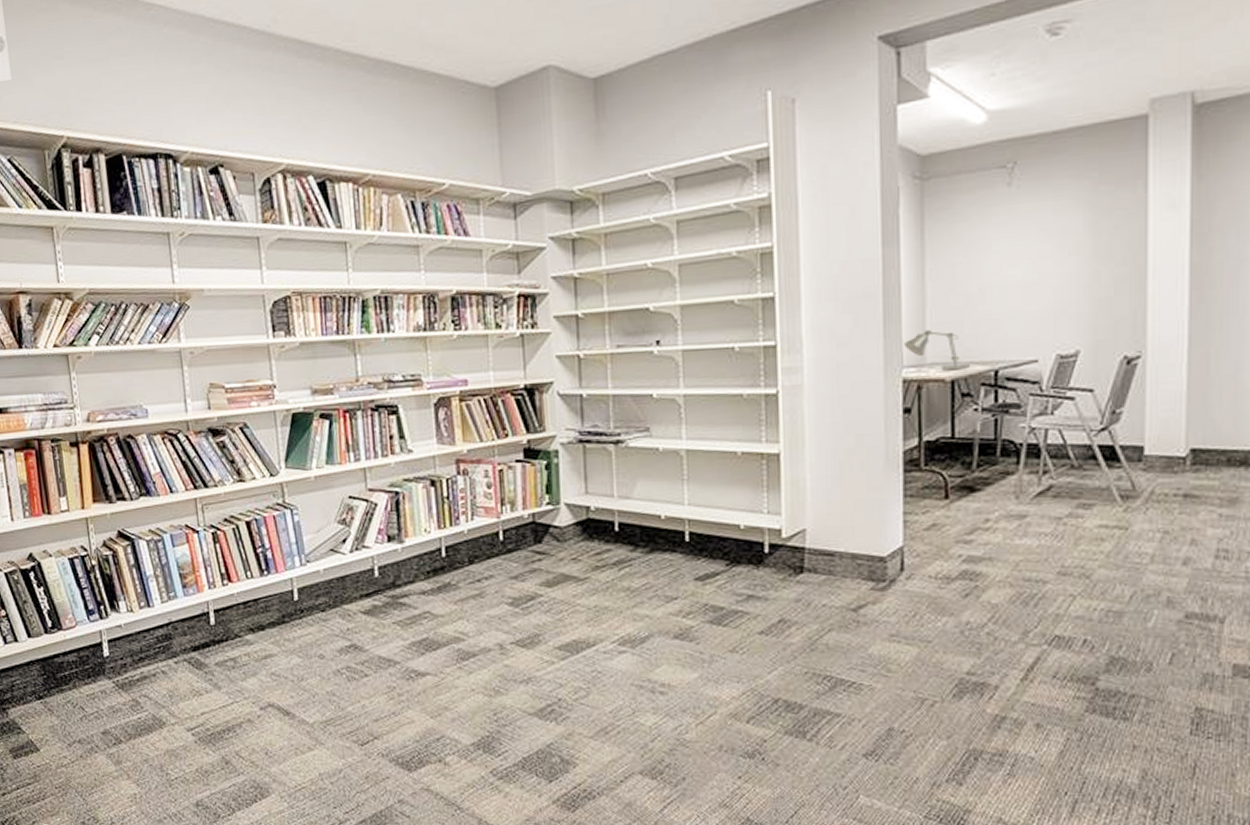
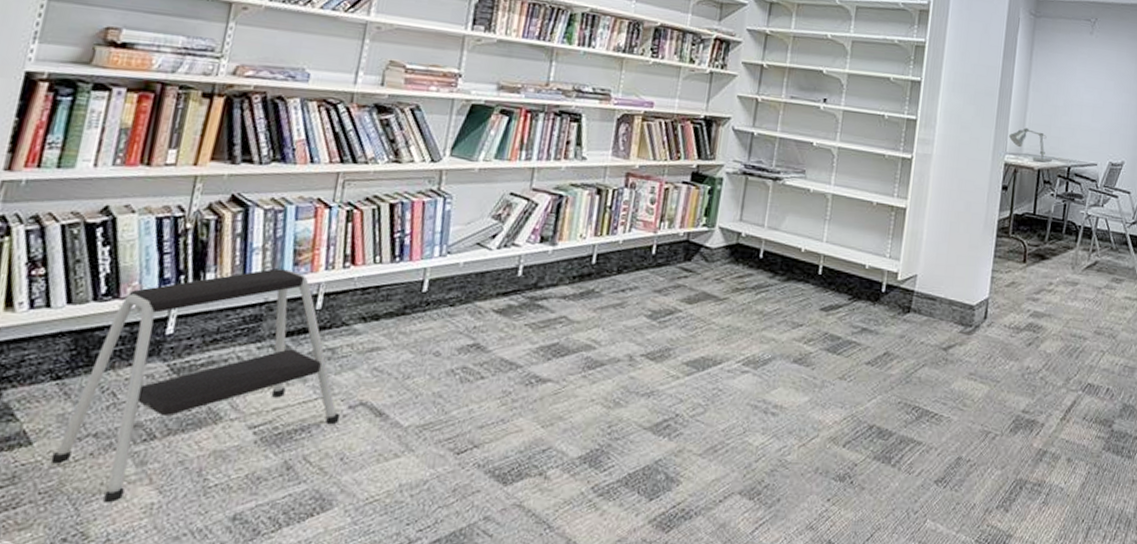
step stool: none [55,592,256,795] -> present [50,268,341,503]

